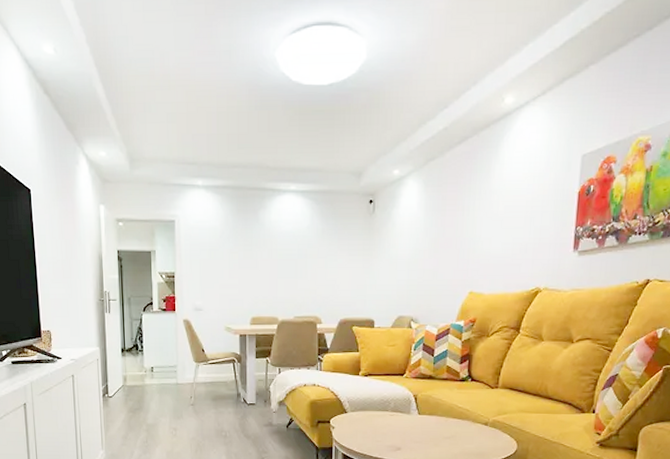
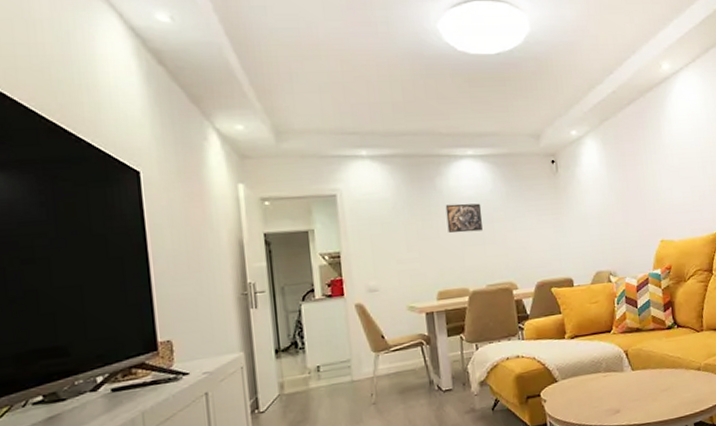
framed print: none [265,237,298,265] -> present [445,203,483,233]

